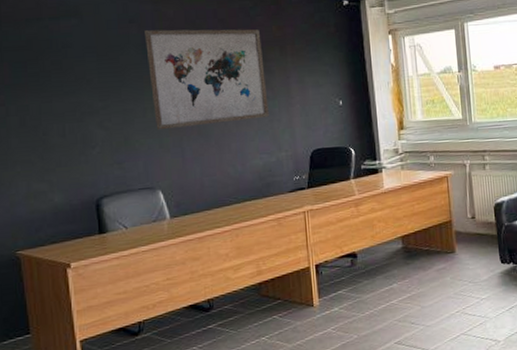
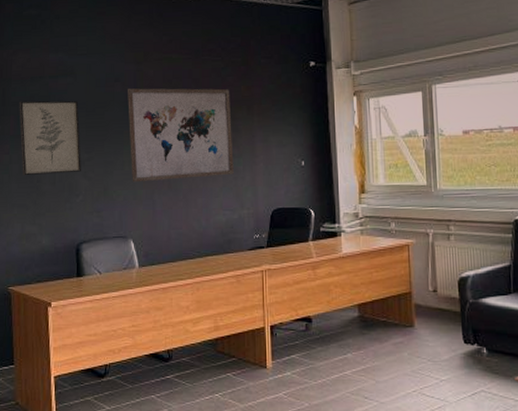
wall art: none [13,44,96,129] -> present [19,100,81,176]

